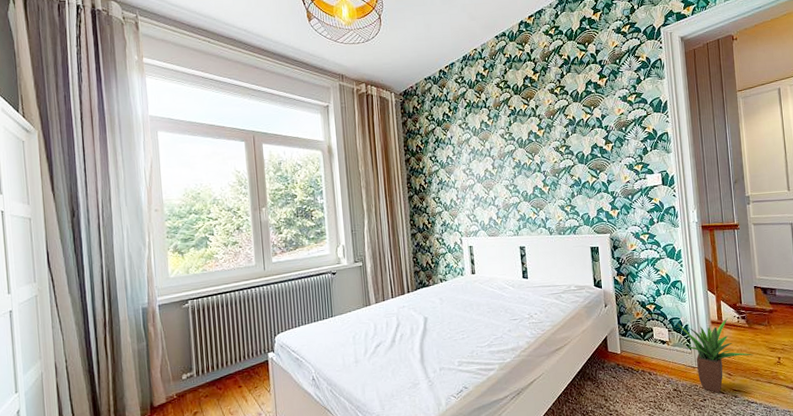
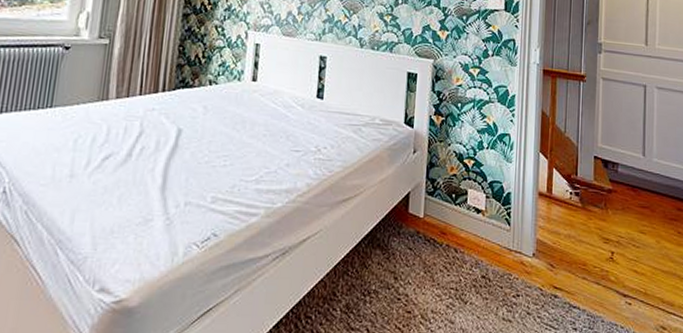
potted plant: present [677,318,754,393] -> none [498,188,583,288]

